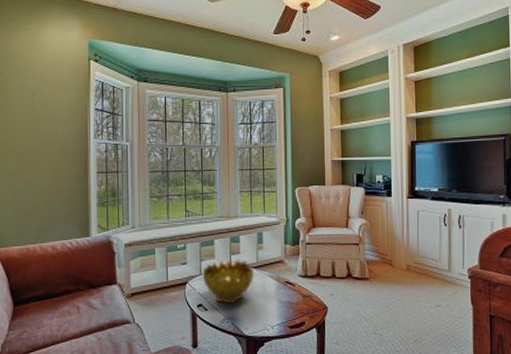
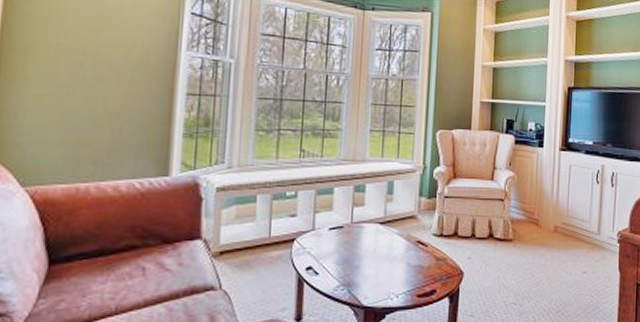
decorative bowl: present [202,260,254,304] -> none [315,213,380,267]

